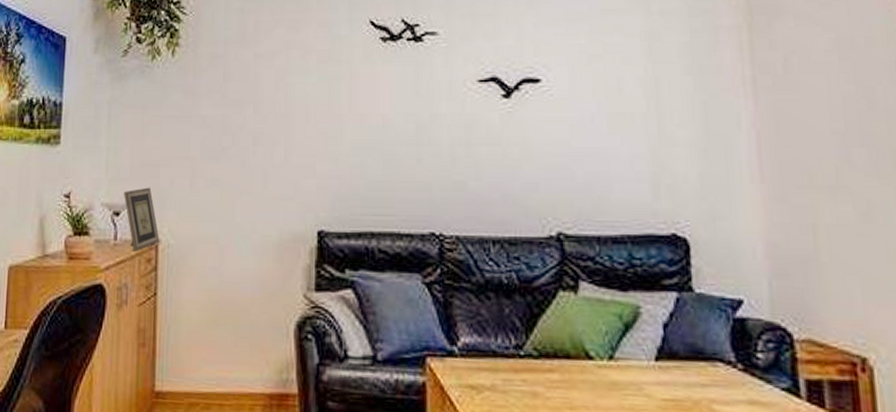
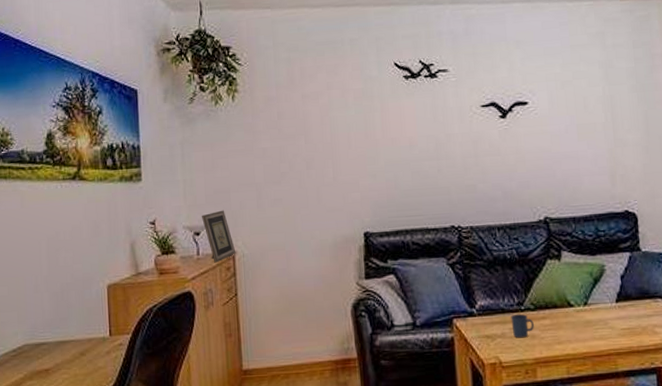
mug: none [505,361,537,395] -> present [511,314,534,338]

